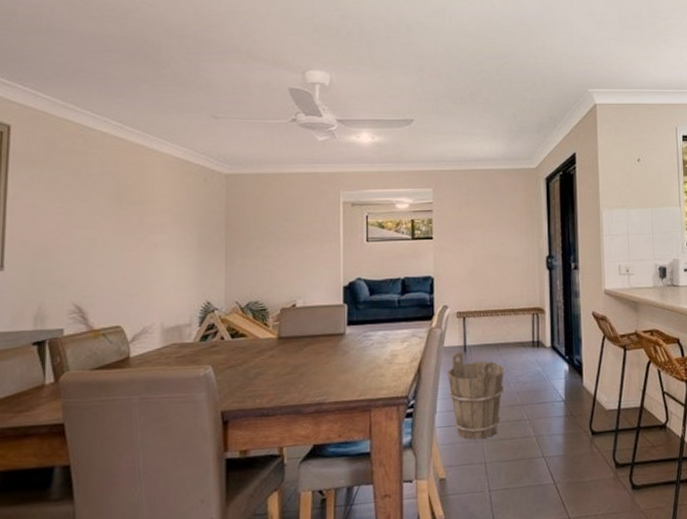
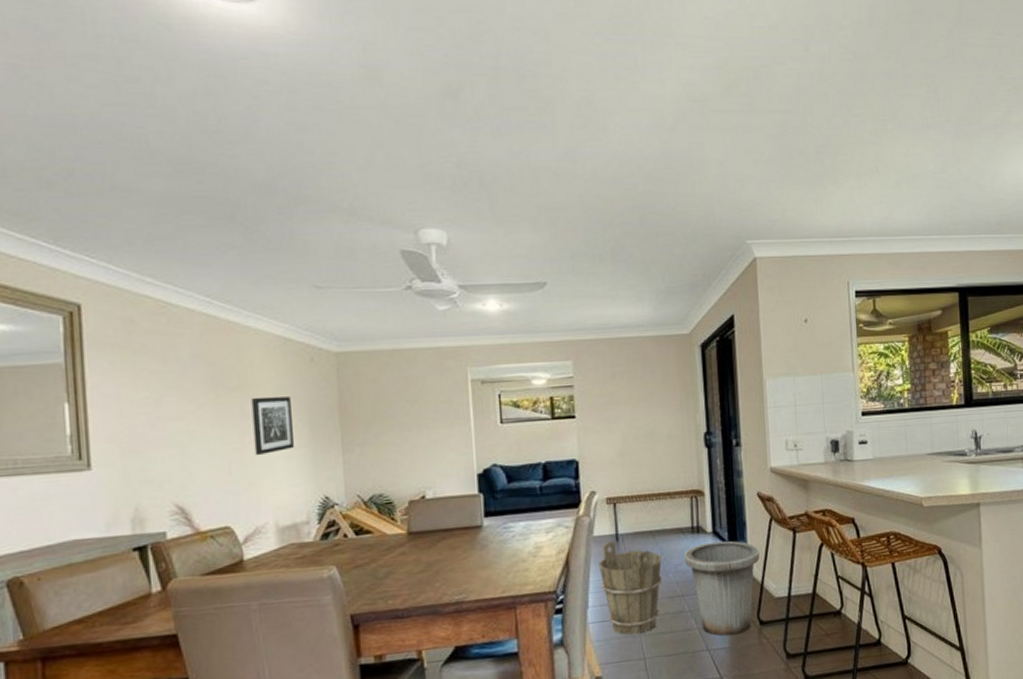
wall art: none [148,211,184,263] -> present [251,396,294,456]
trash can: none [524,355,593,445] -> present [683,540,760,637]

